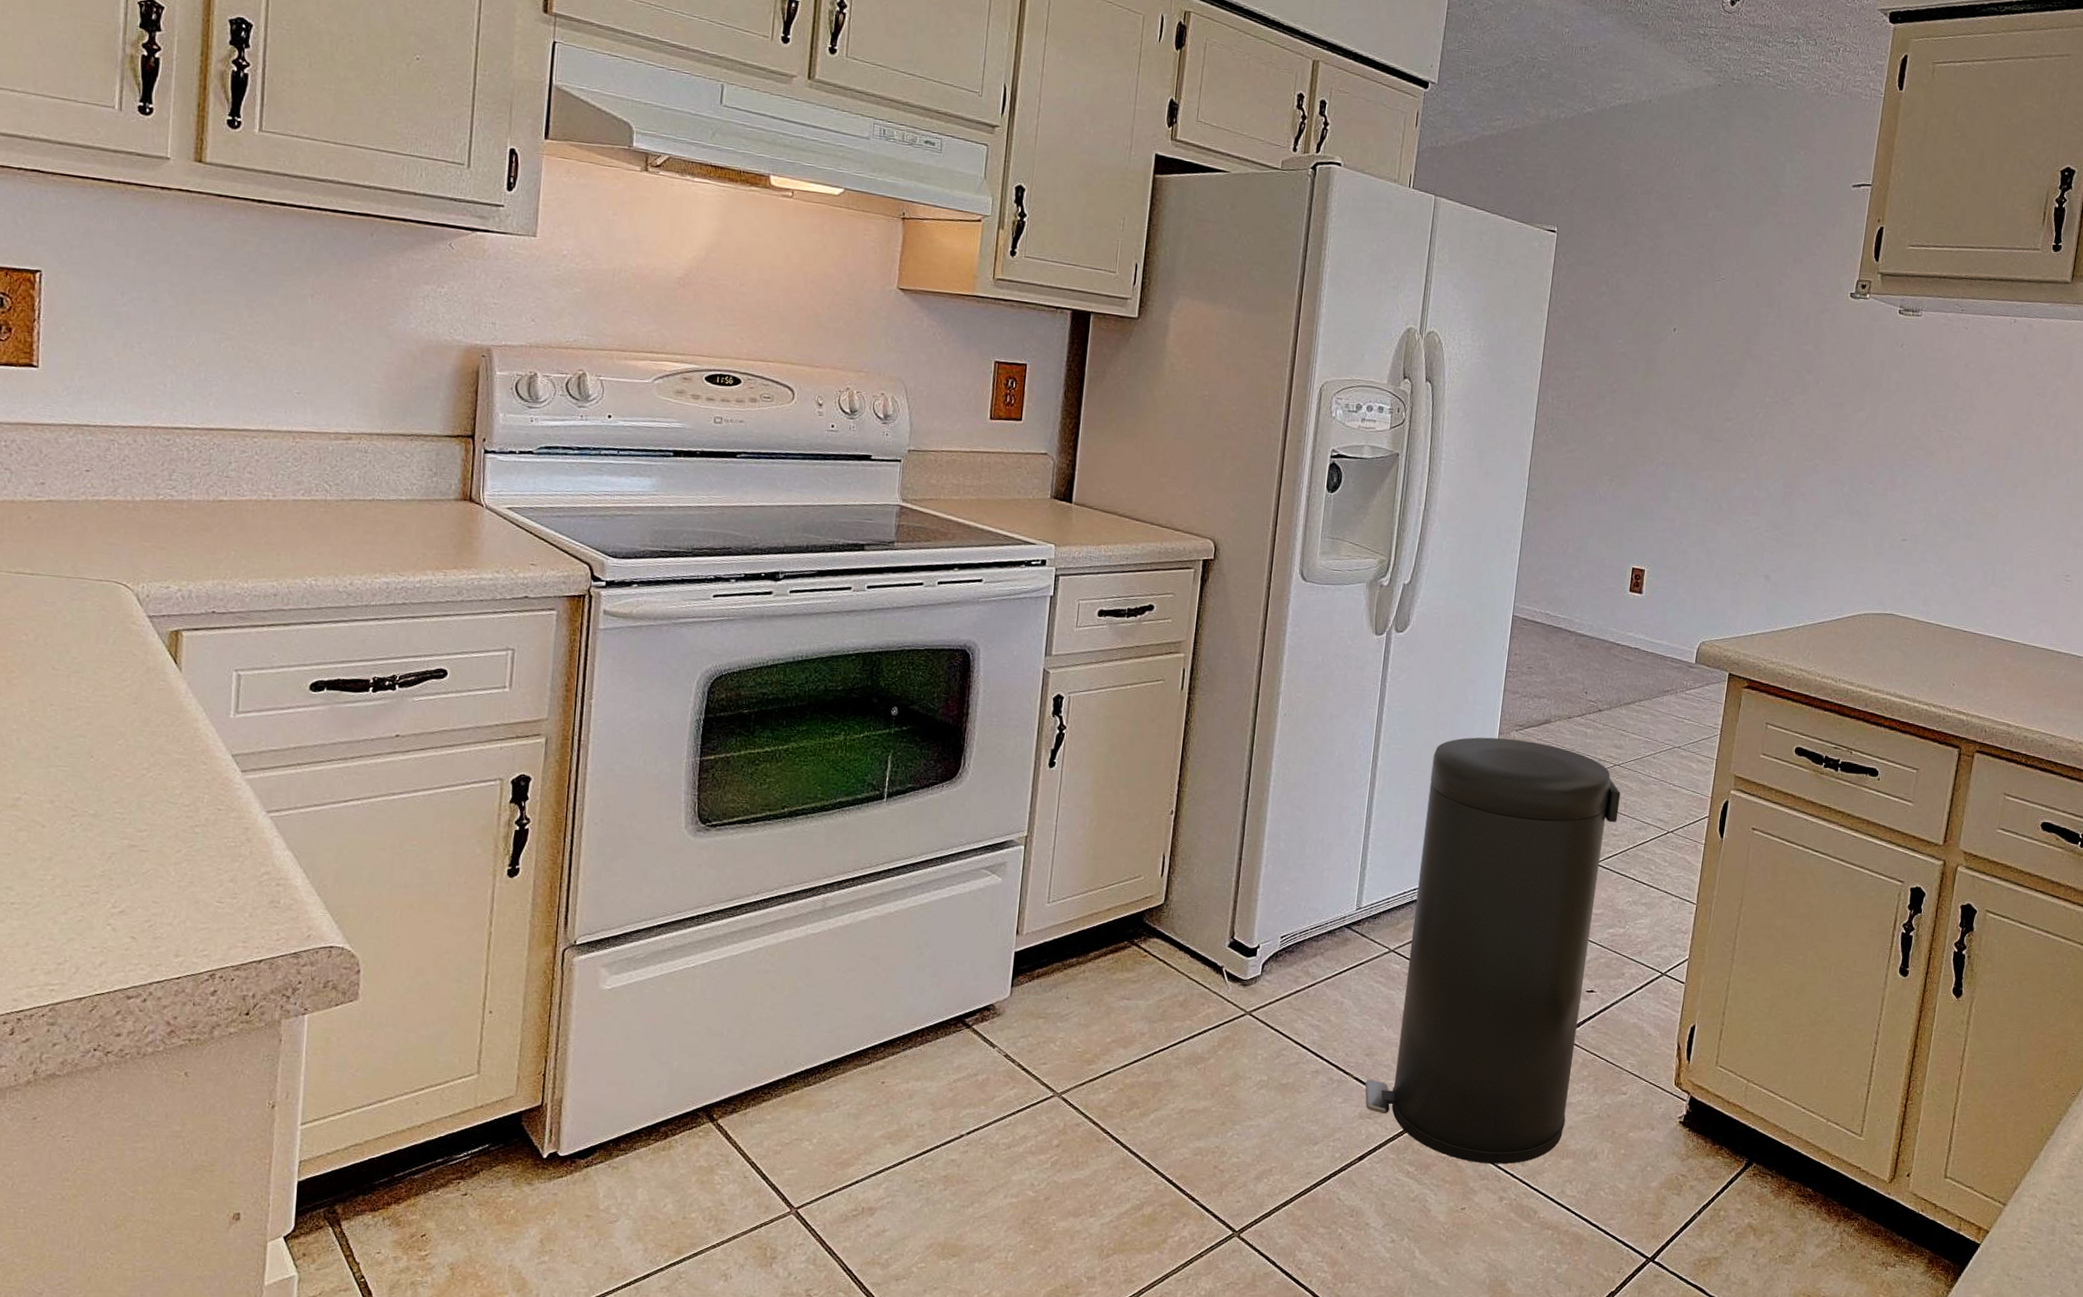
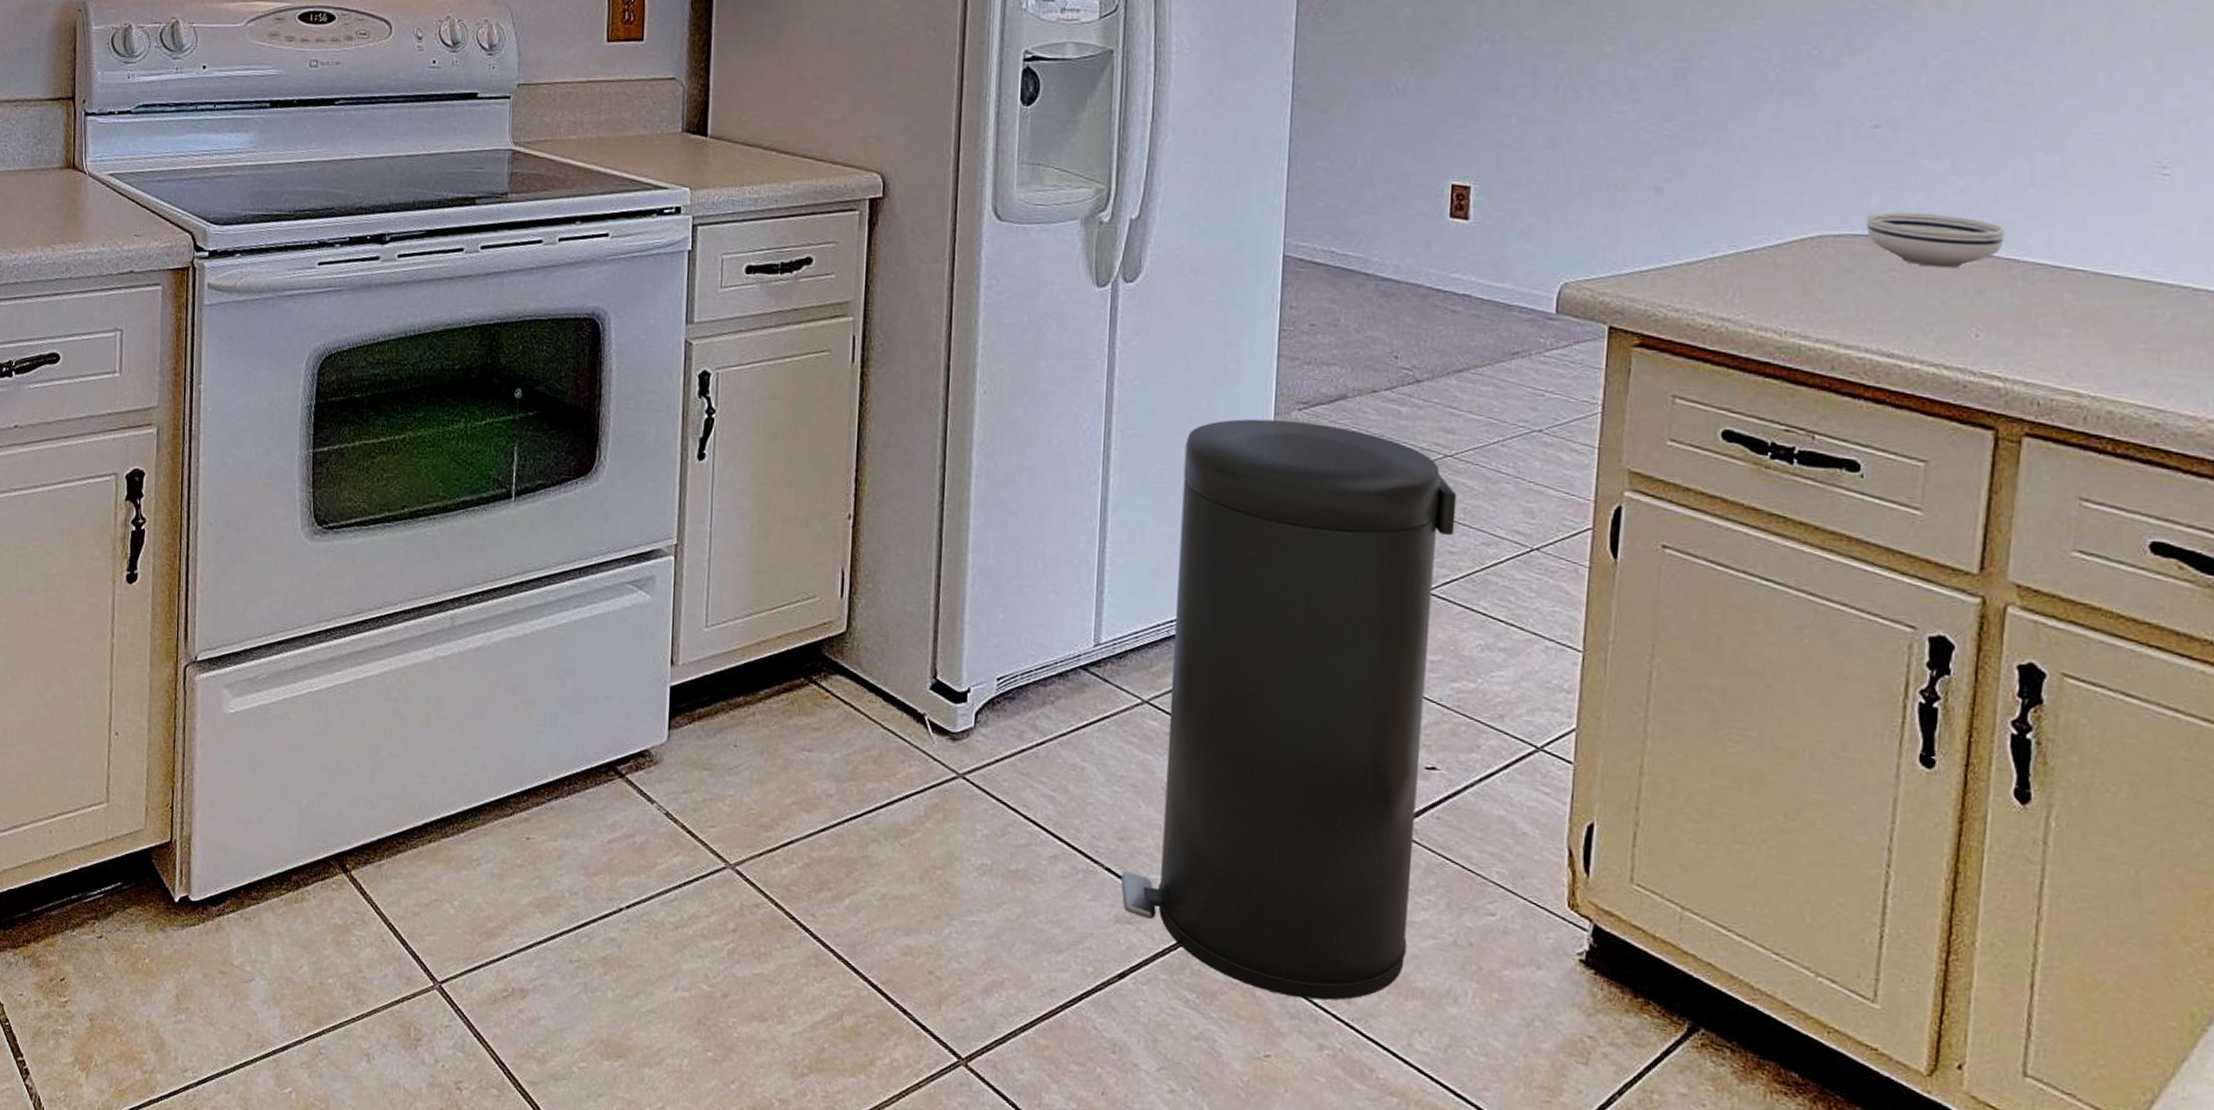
bowl: none [1893,598,1975,639] -> present [1865,211,2005,269]

